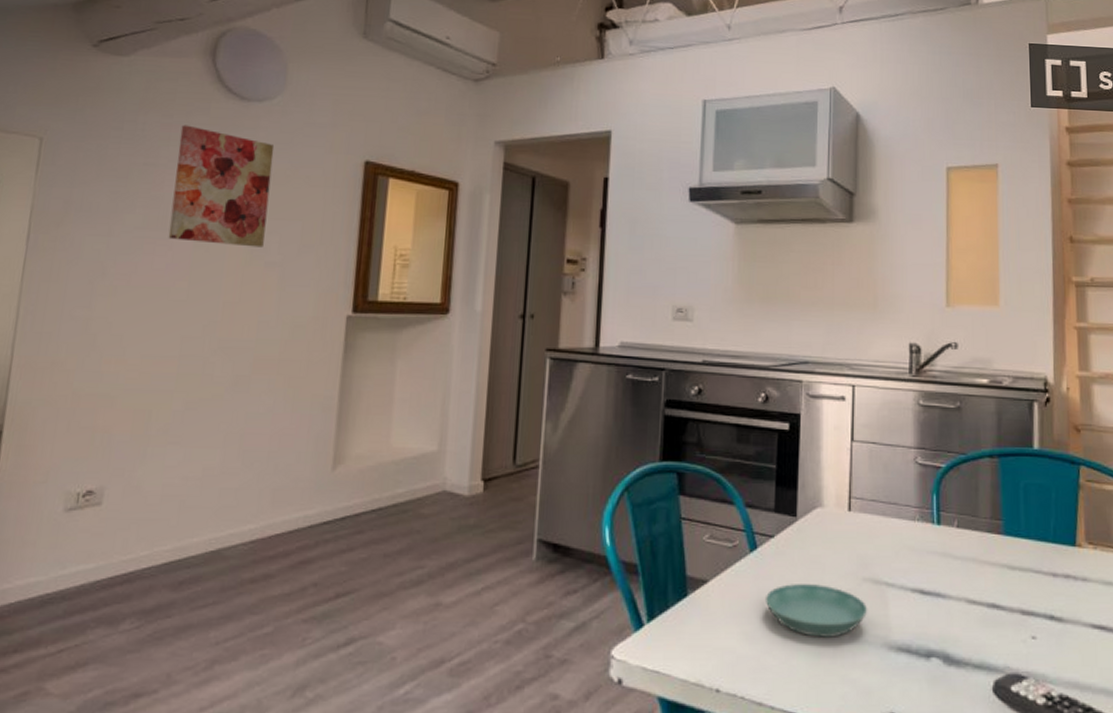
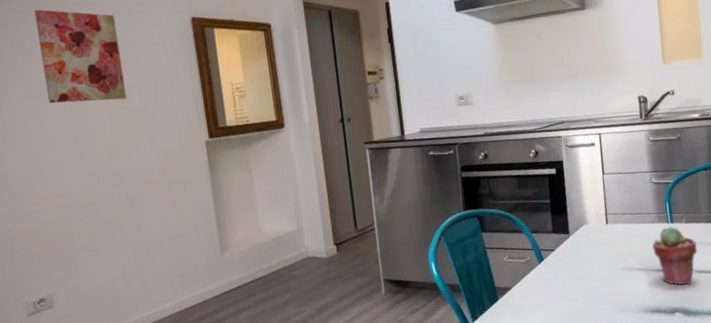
saucer: present [766,584,868,637] -> none [554,277,628,313]
potted succulent: none [909,529,970,618] -> present [652,226,697,286]

